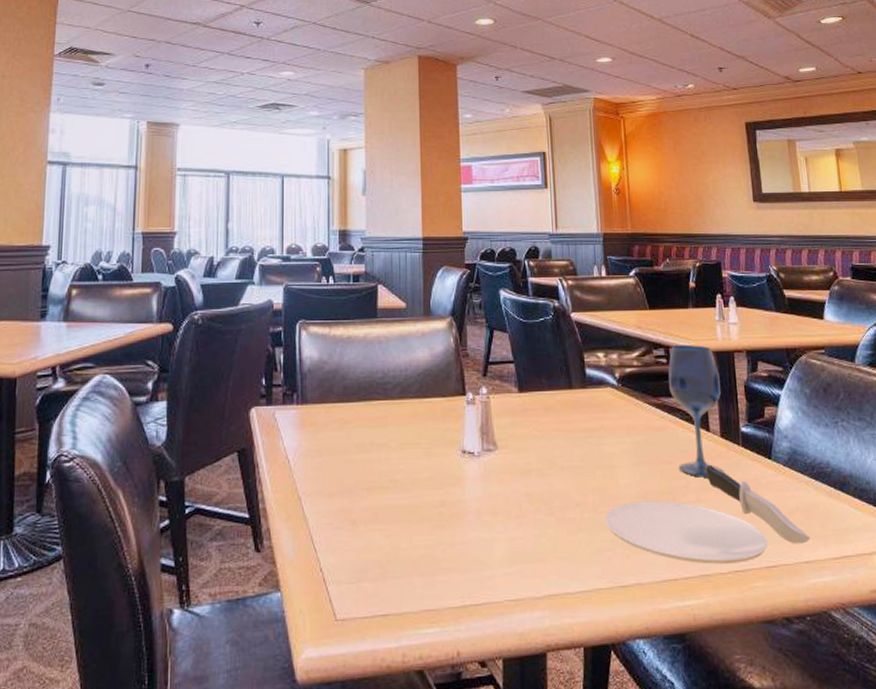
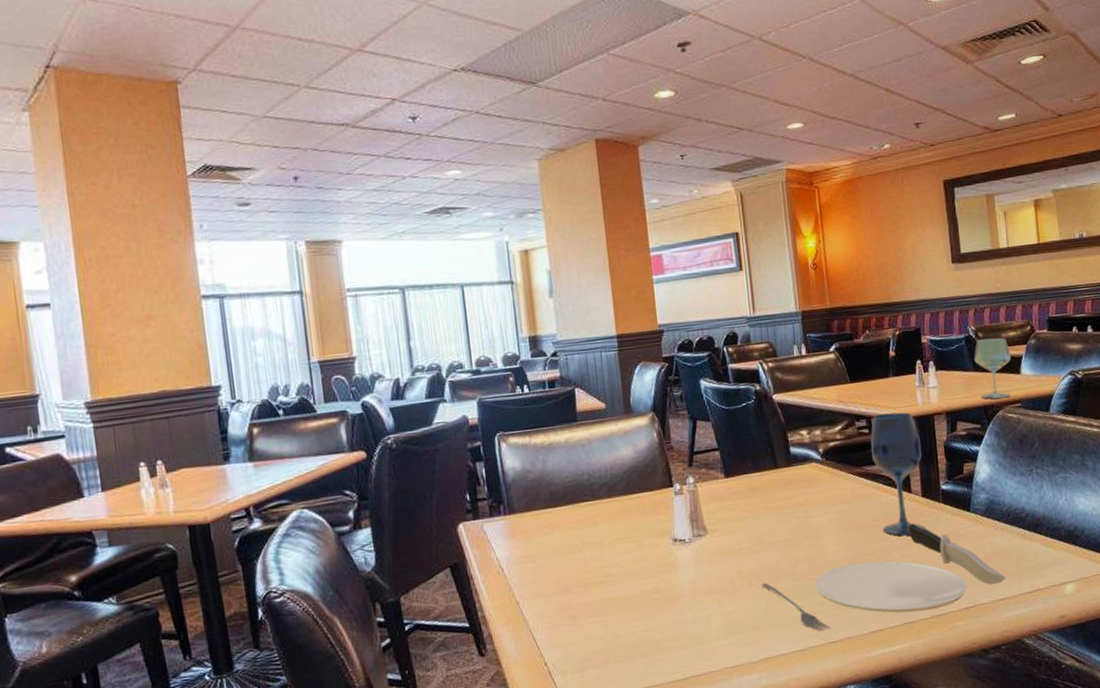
fork: none [549,510,621,573] -> present [761,583,831,632]
wine glass: none [775,280,815,343] -> present [974,337,1012,399]

